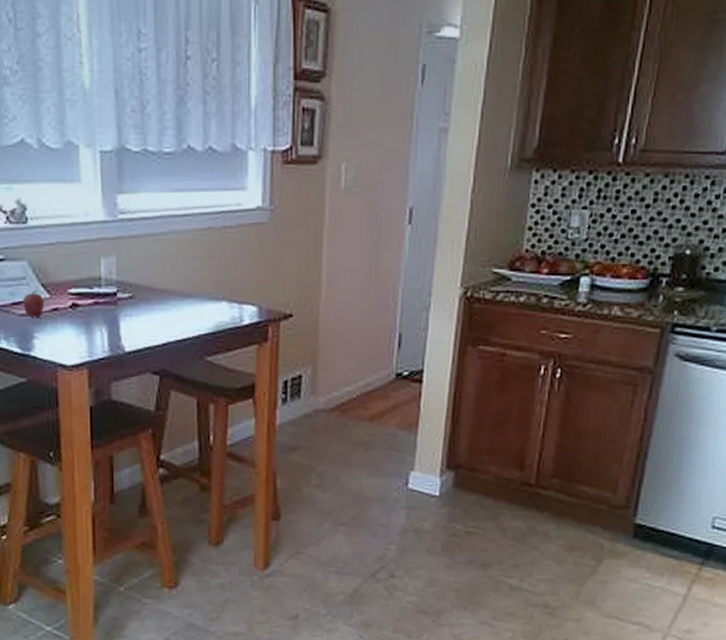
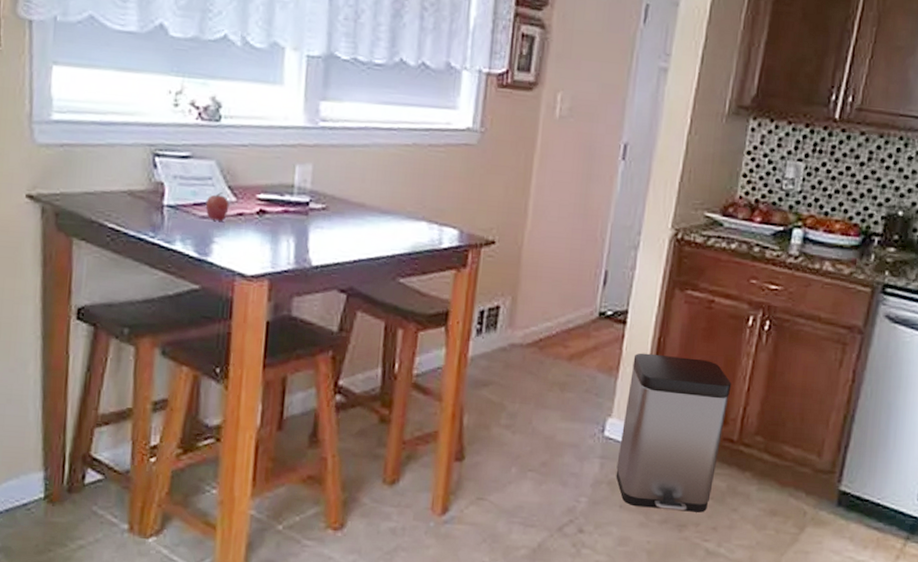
pedal bin: none [421,408,527,552] -> present [616,353,732,513]

